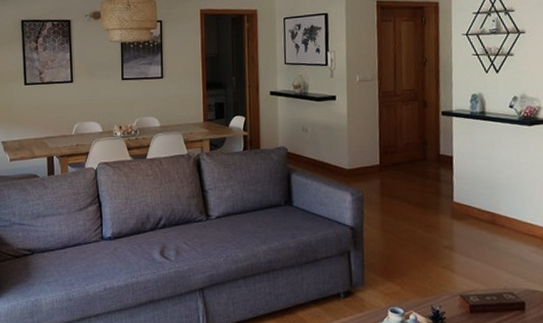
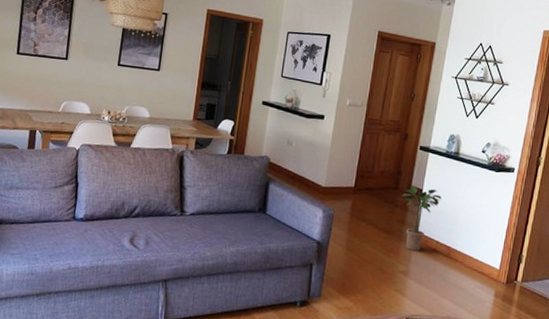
potted plant: none [432,153,475,222] -> present [402,185,442,251]

